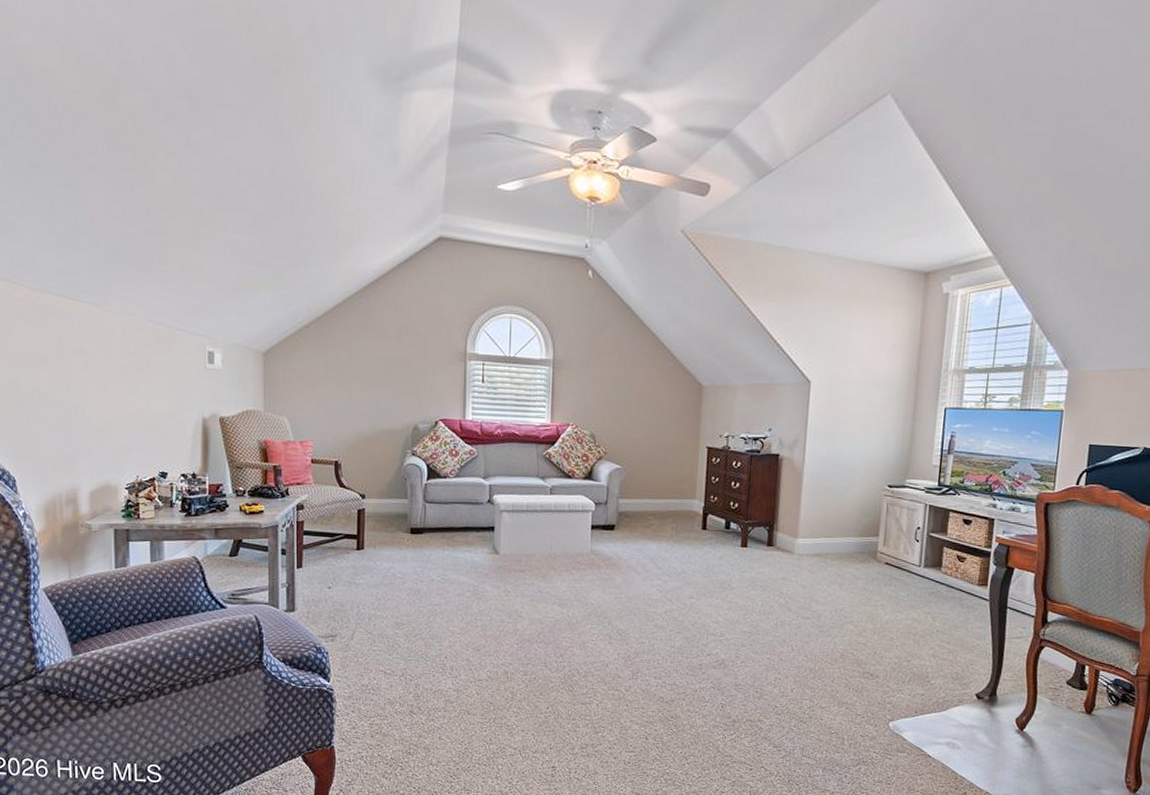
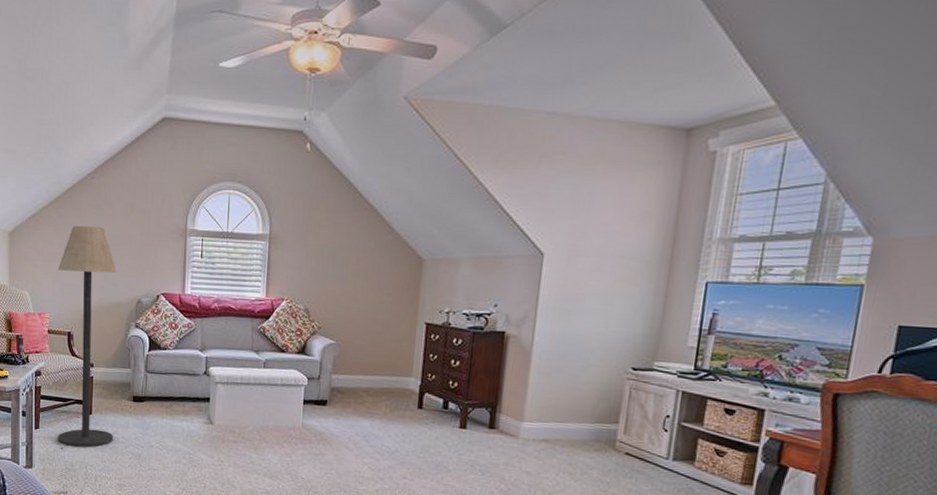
floor lamp: none [322,347,391,586] -> present [58,226,118,448]

